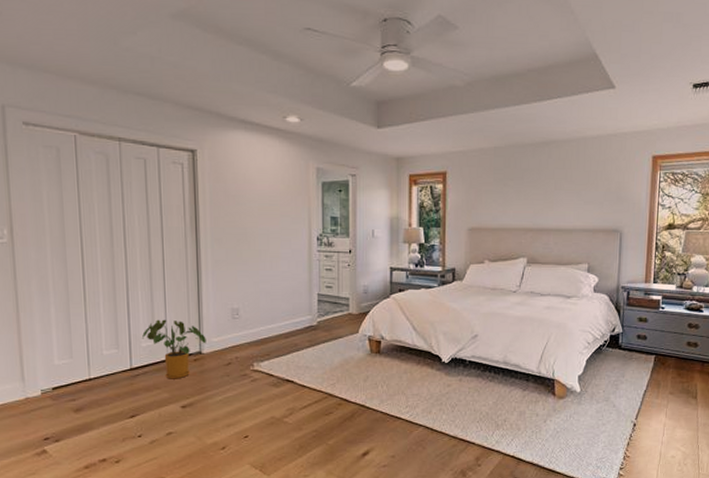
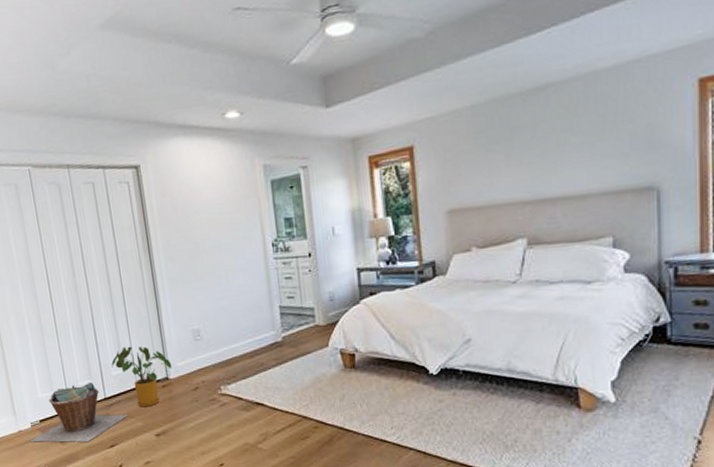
laundry basket: none [38,352,154,412] -> present [30,383,129,443]

